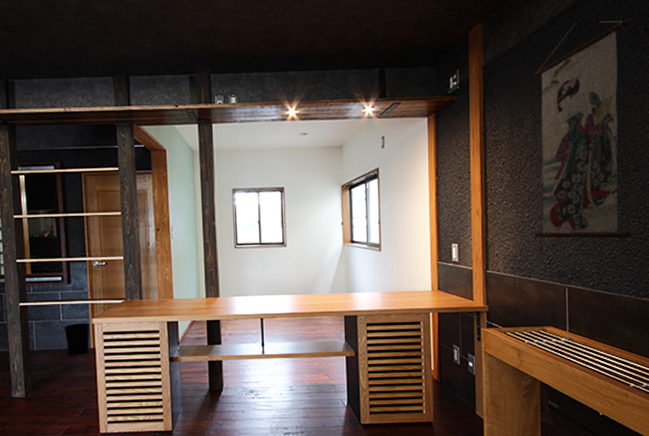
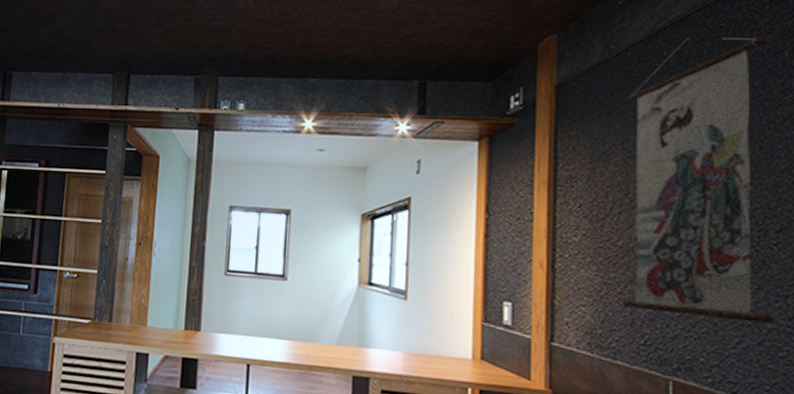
wastebasket: present [64,322,90,356] -> none [22,339,51,378]

